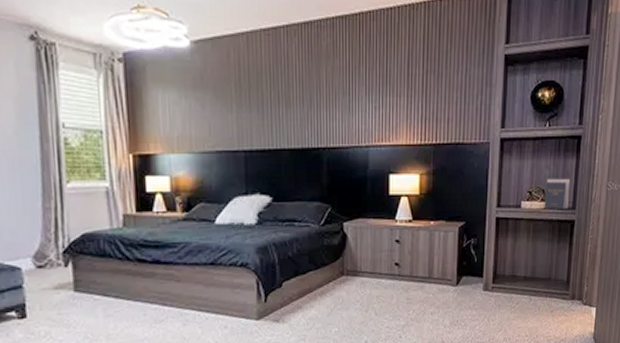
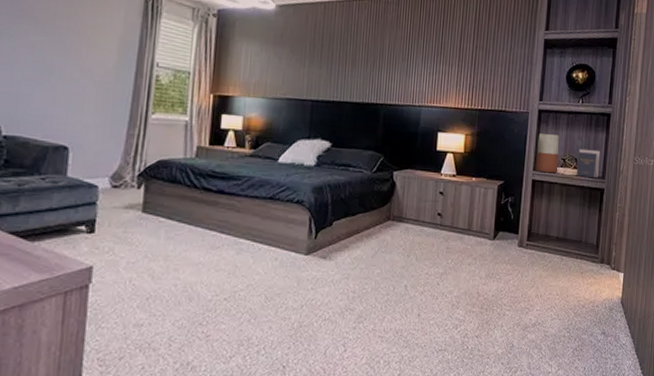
vase: none [499,165,525,209] -> present [535,134,560,174]

